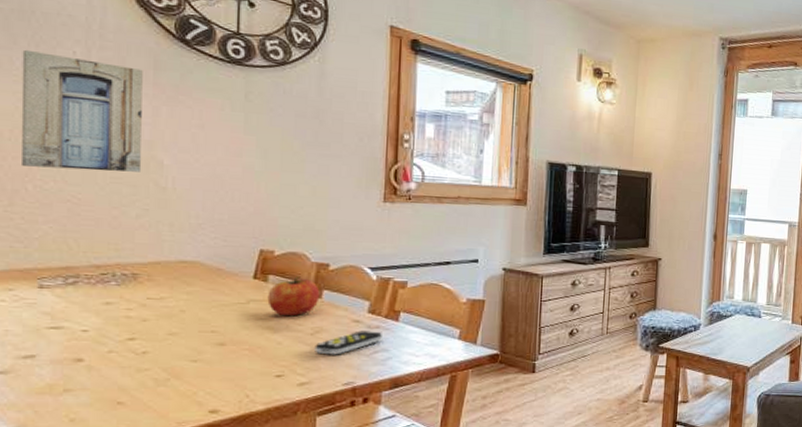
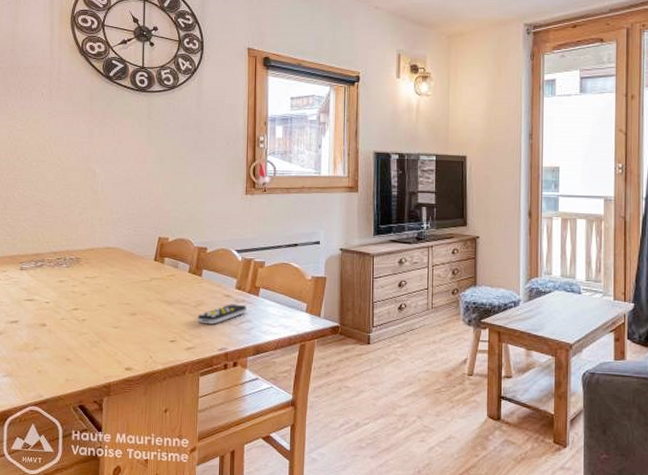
wall art: present [21,49,143,172] -> none [11,95,83,180]
fruit: present [267,276,320,317] -> none [164,258,201,292]

